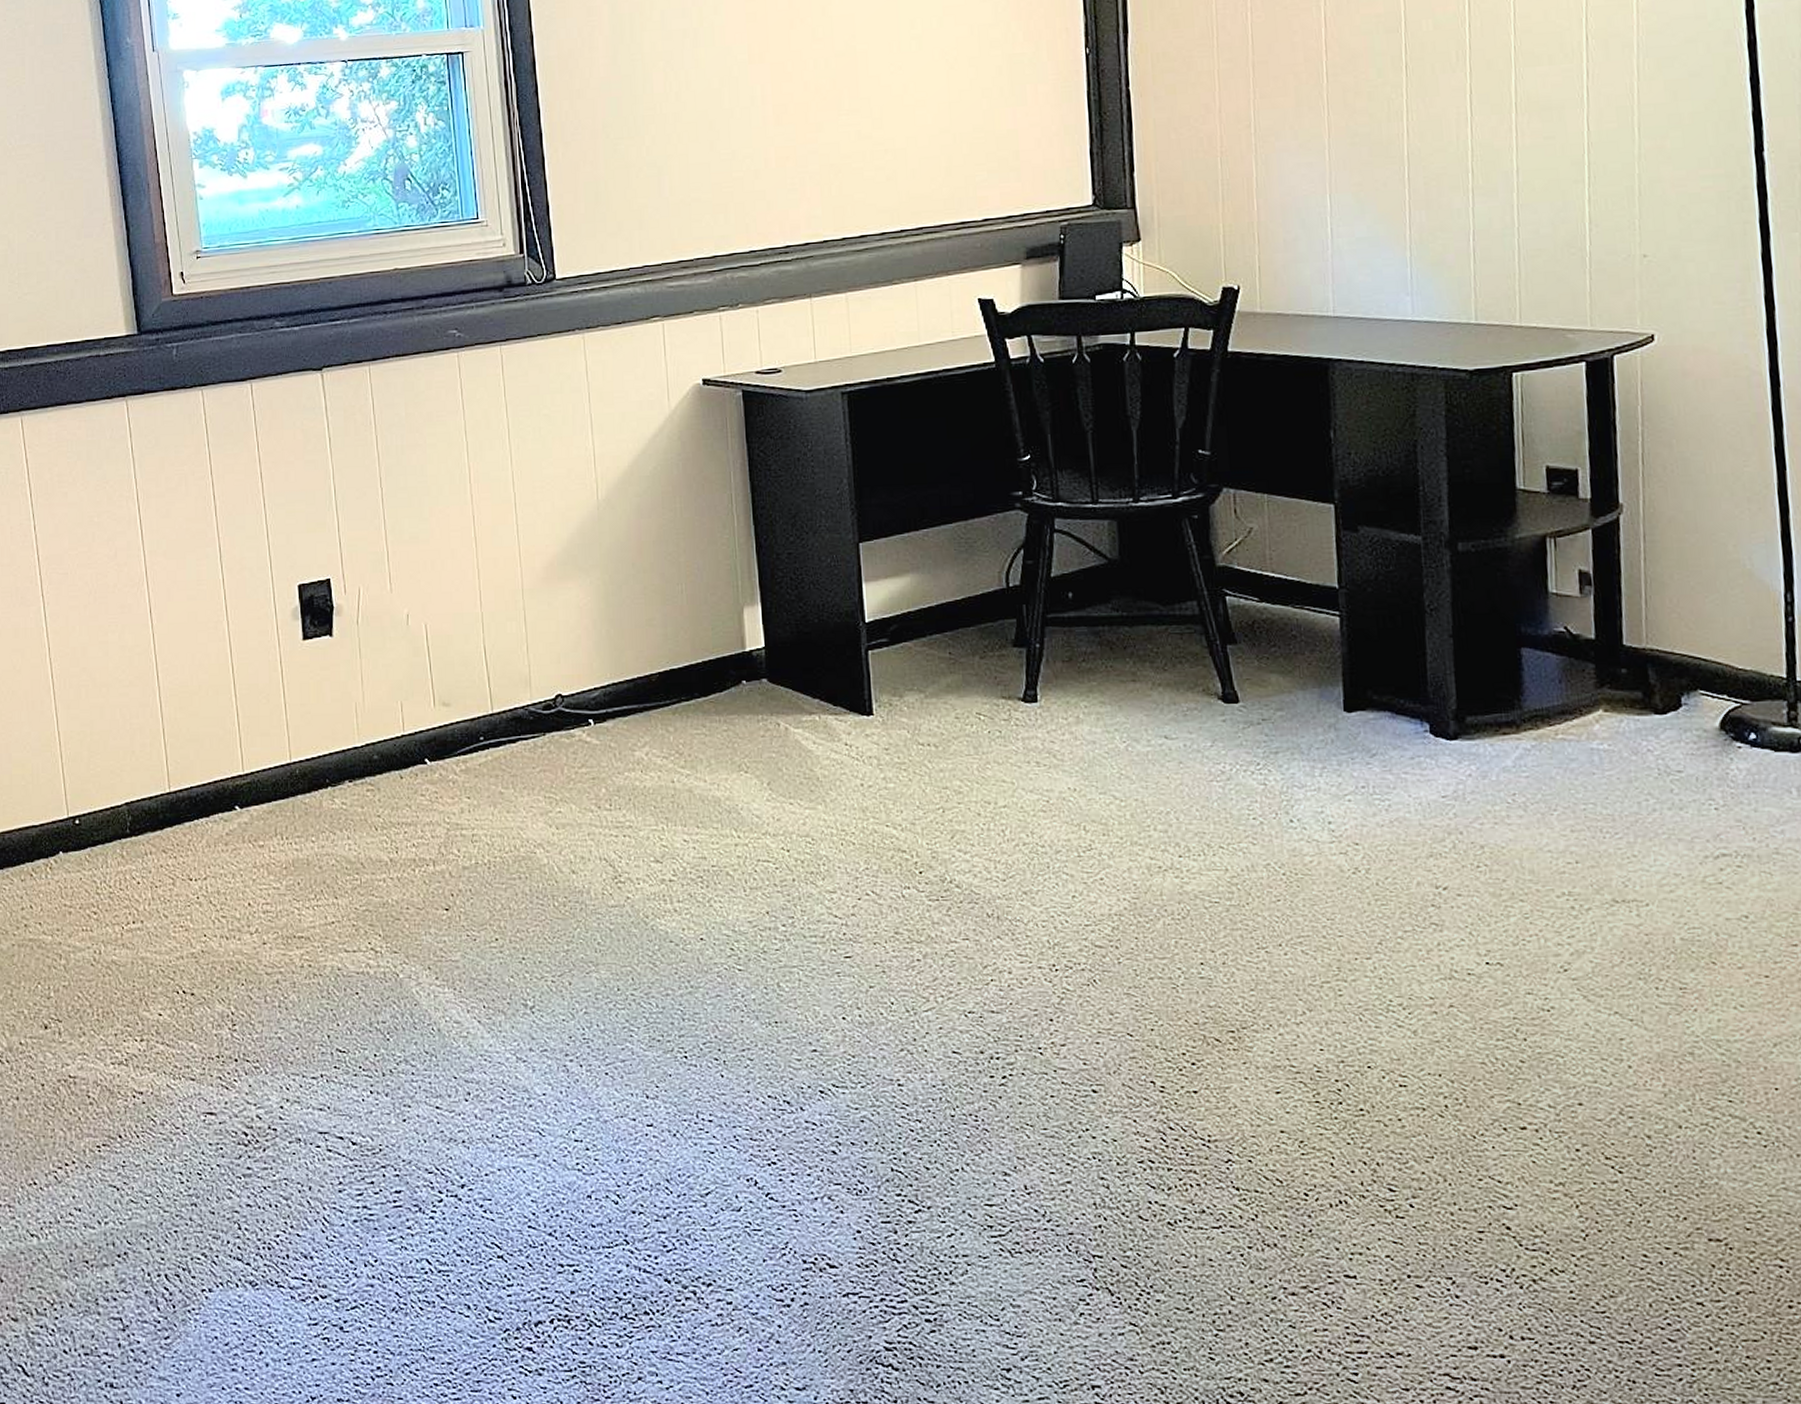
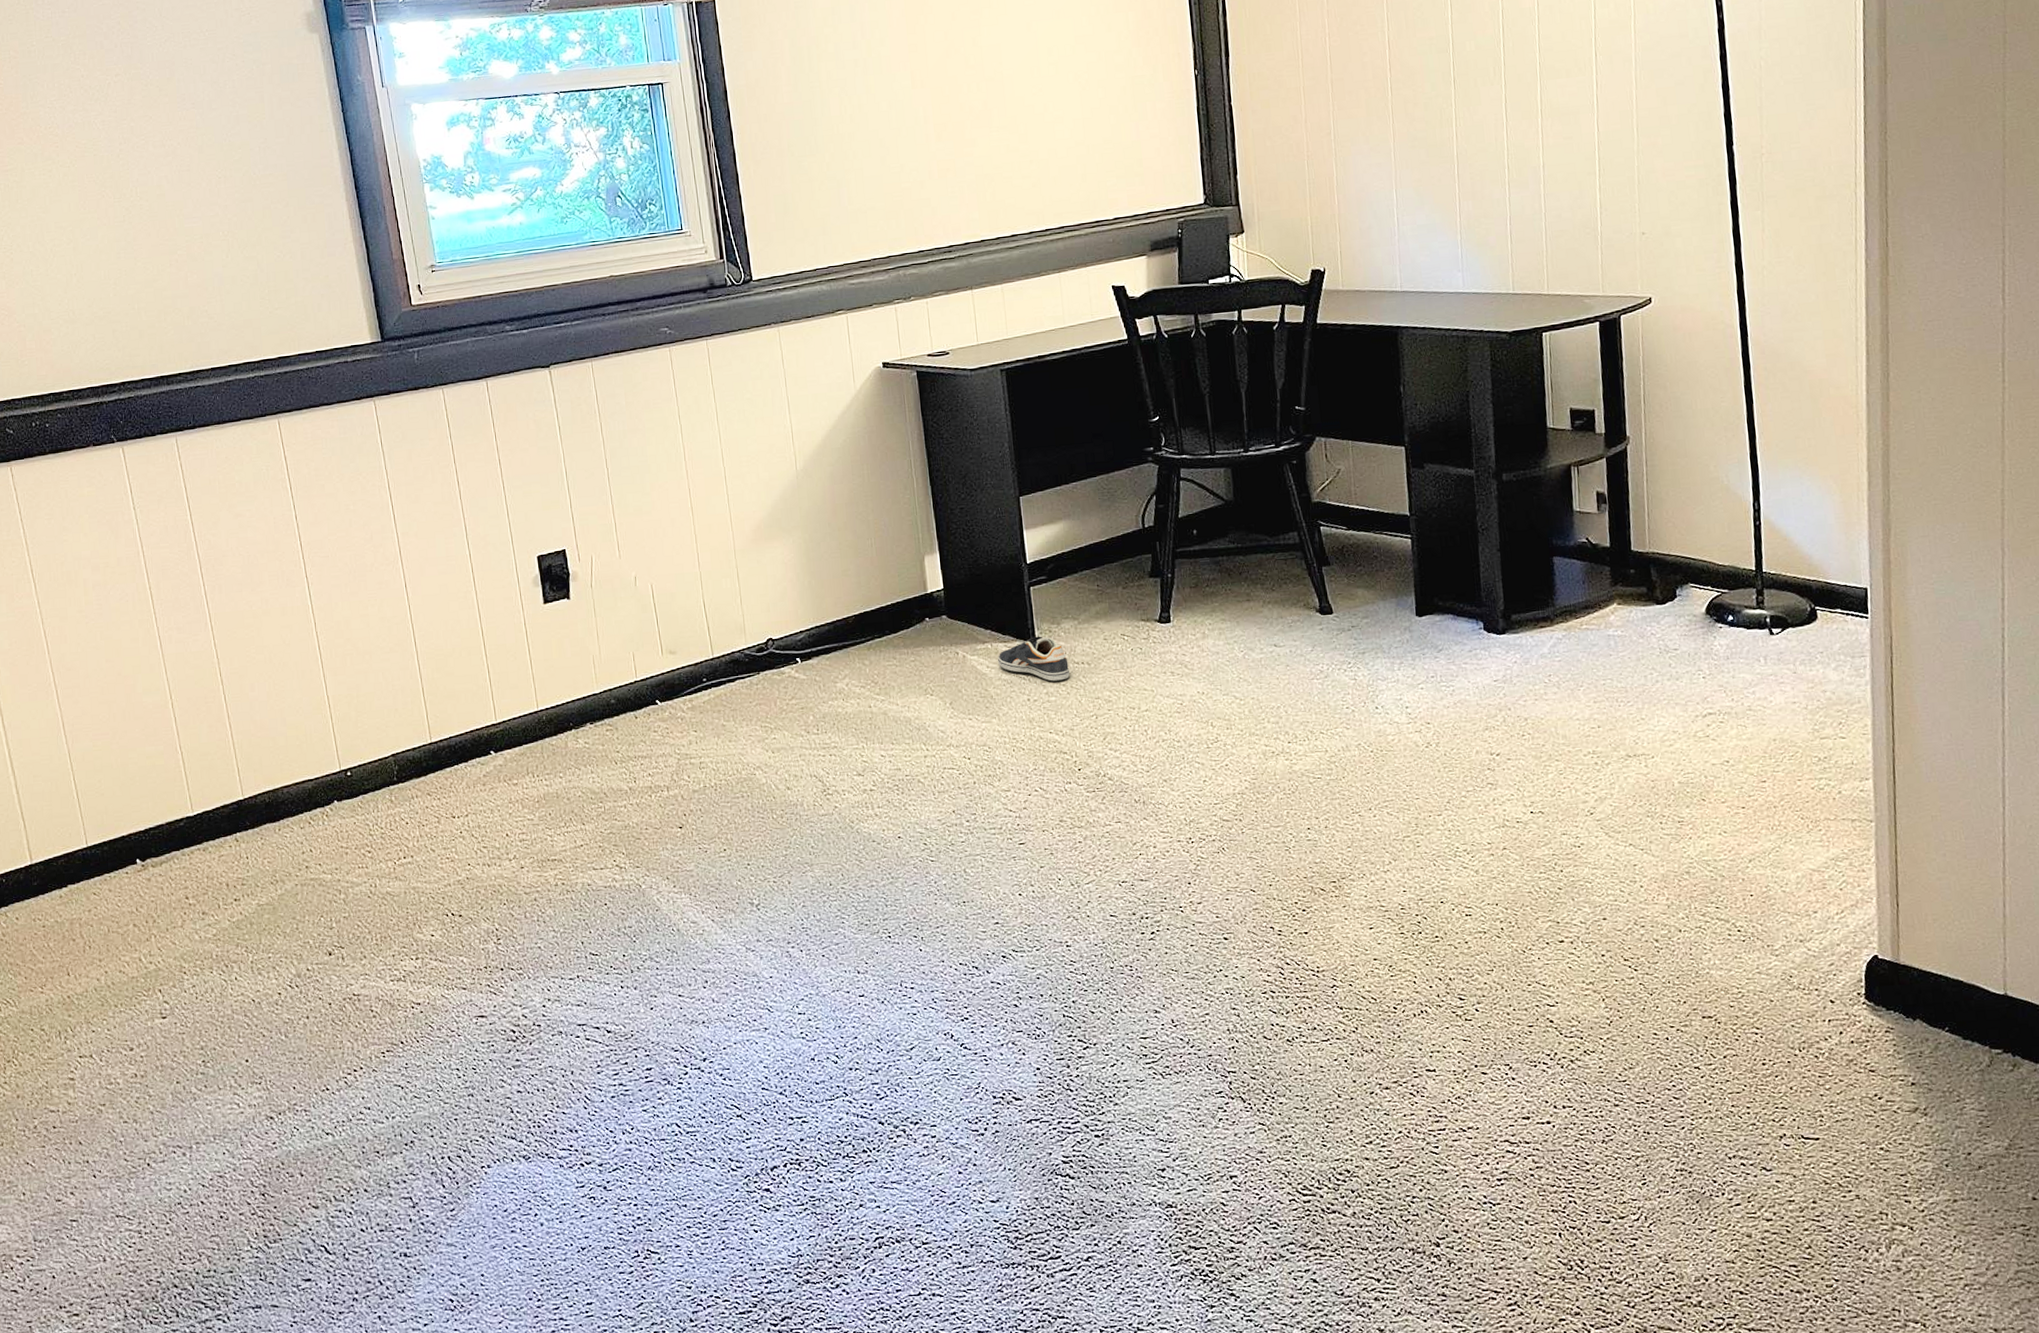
sneaker: none [825,709,912,765] -> present [997,636,1070,681]

